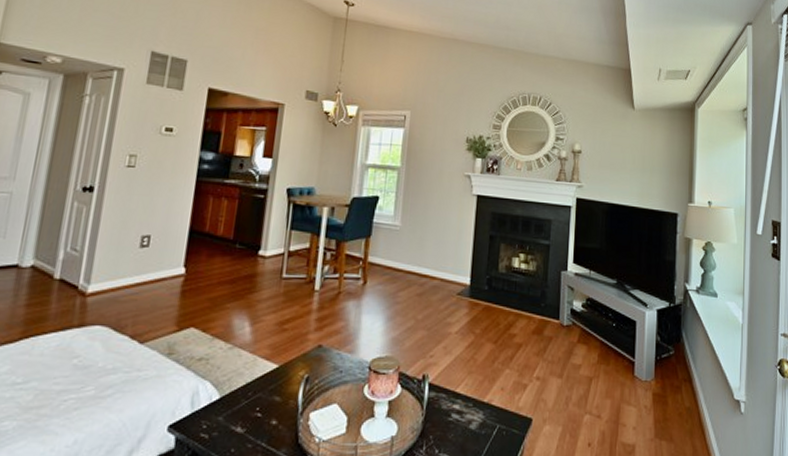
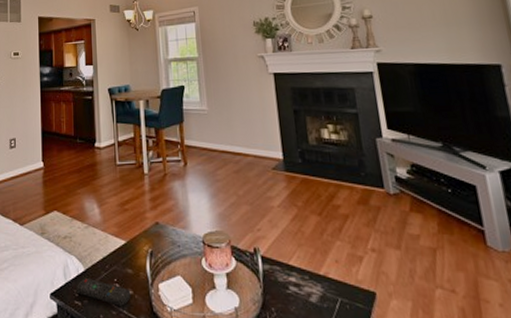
remote control: none [204,408,275,438] -> present [76,279,131,306]

